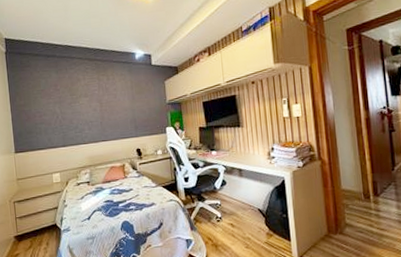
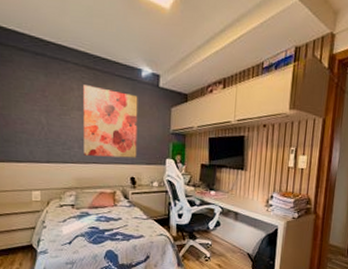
wall art: none [88,74,140,135] -> present [83,85,138,158]

